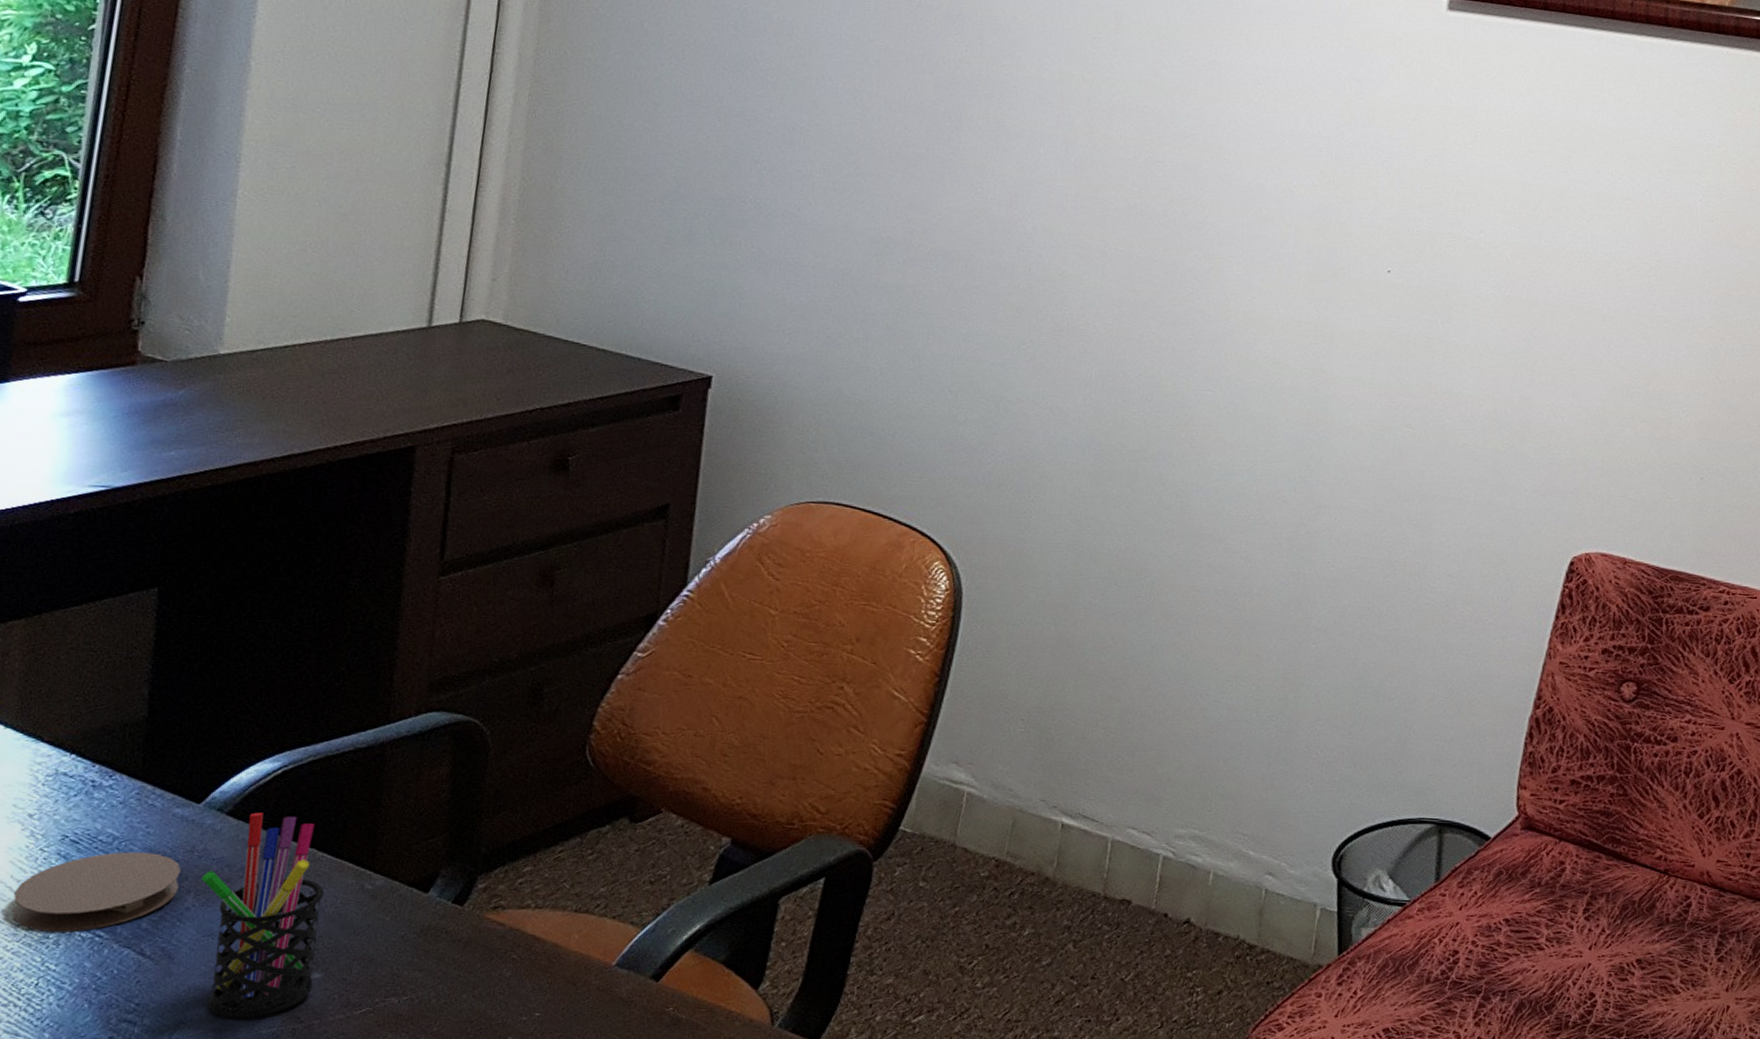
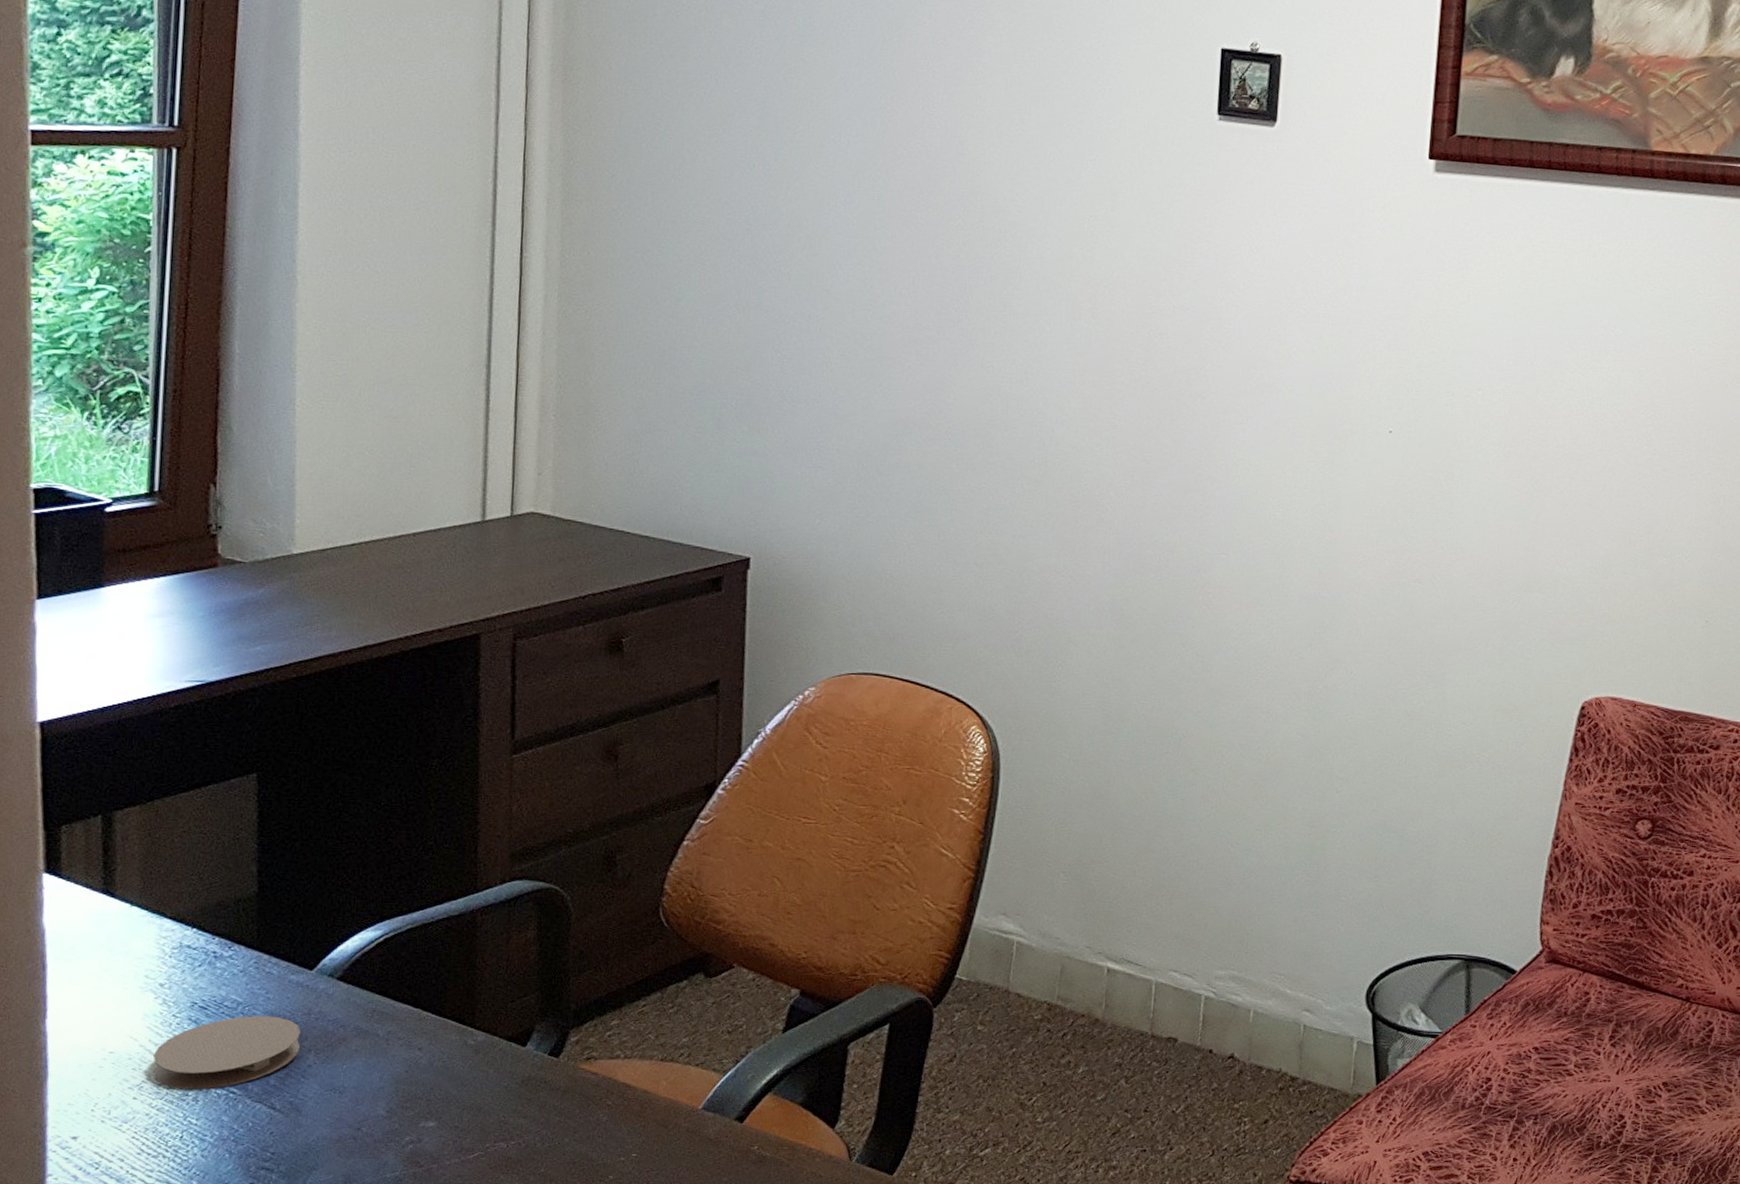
pen holder: present [202,812,325,1019] -> none [320,977,432,1164]

